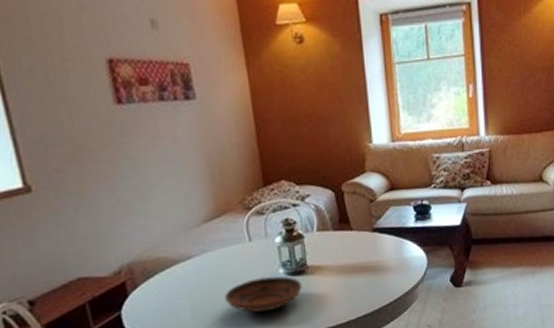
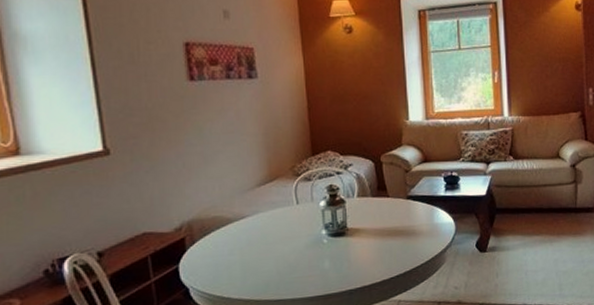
bowl: present [224,276,302,313] -> none [271,237,342,270]

